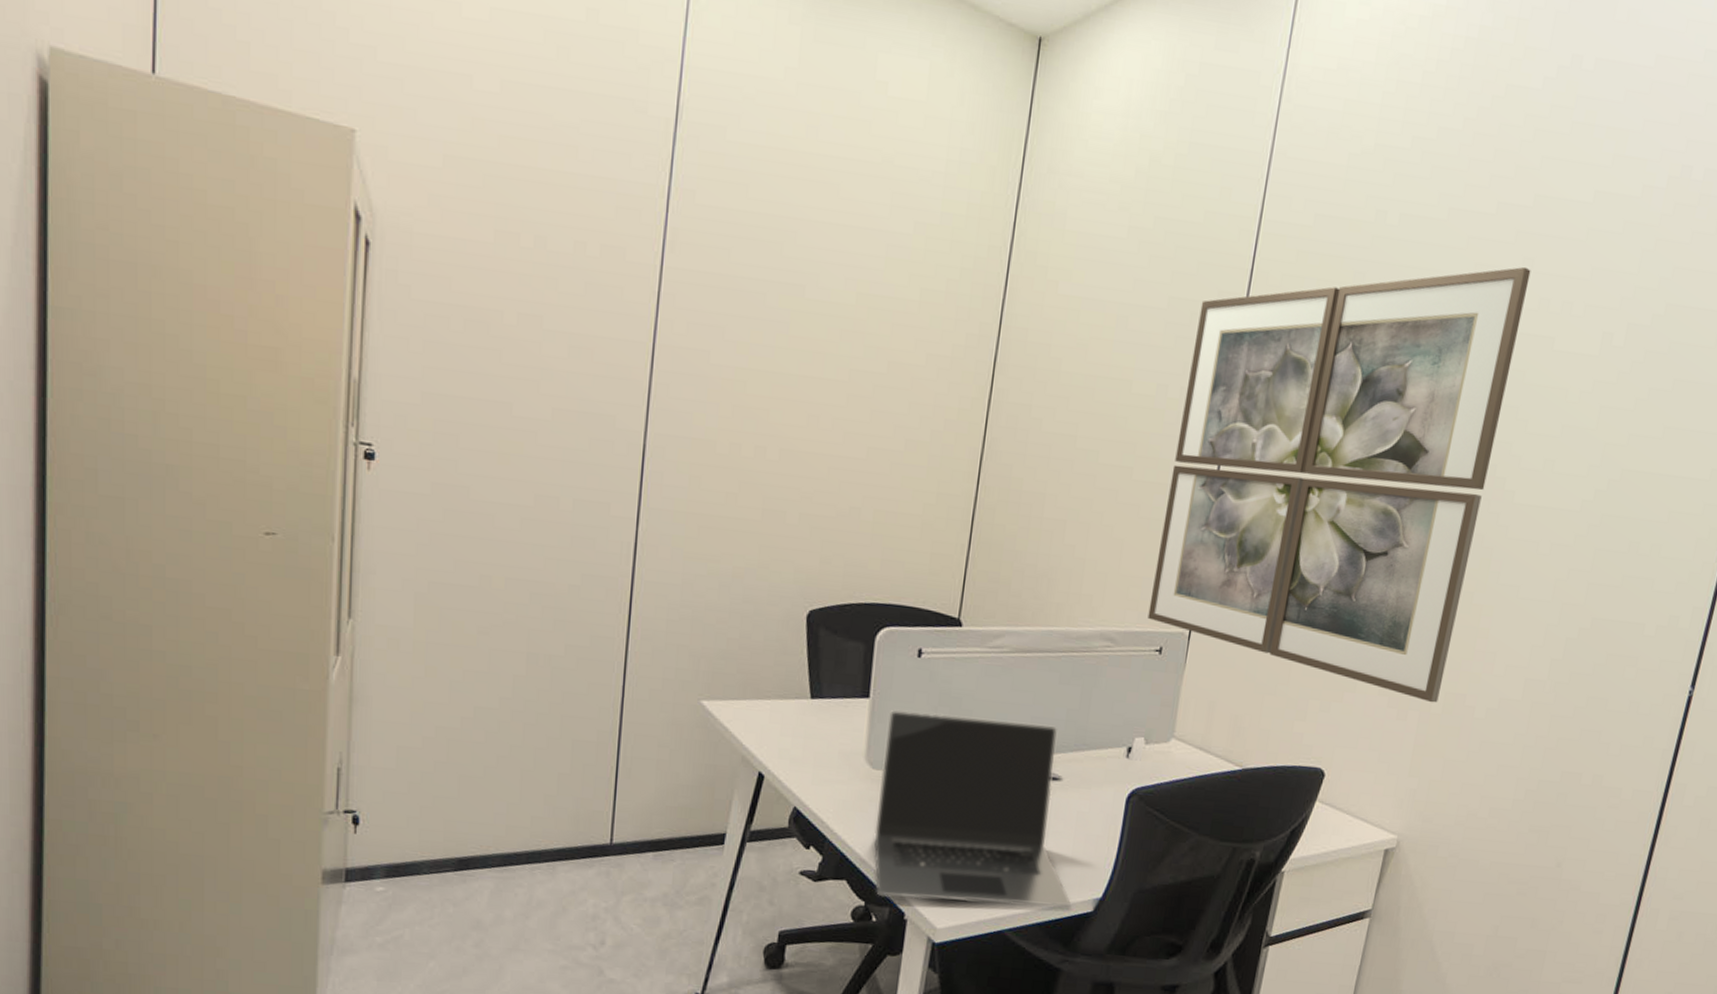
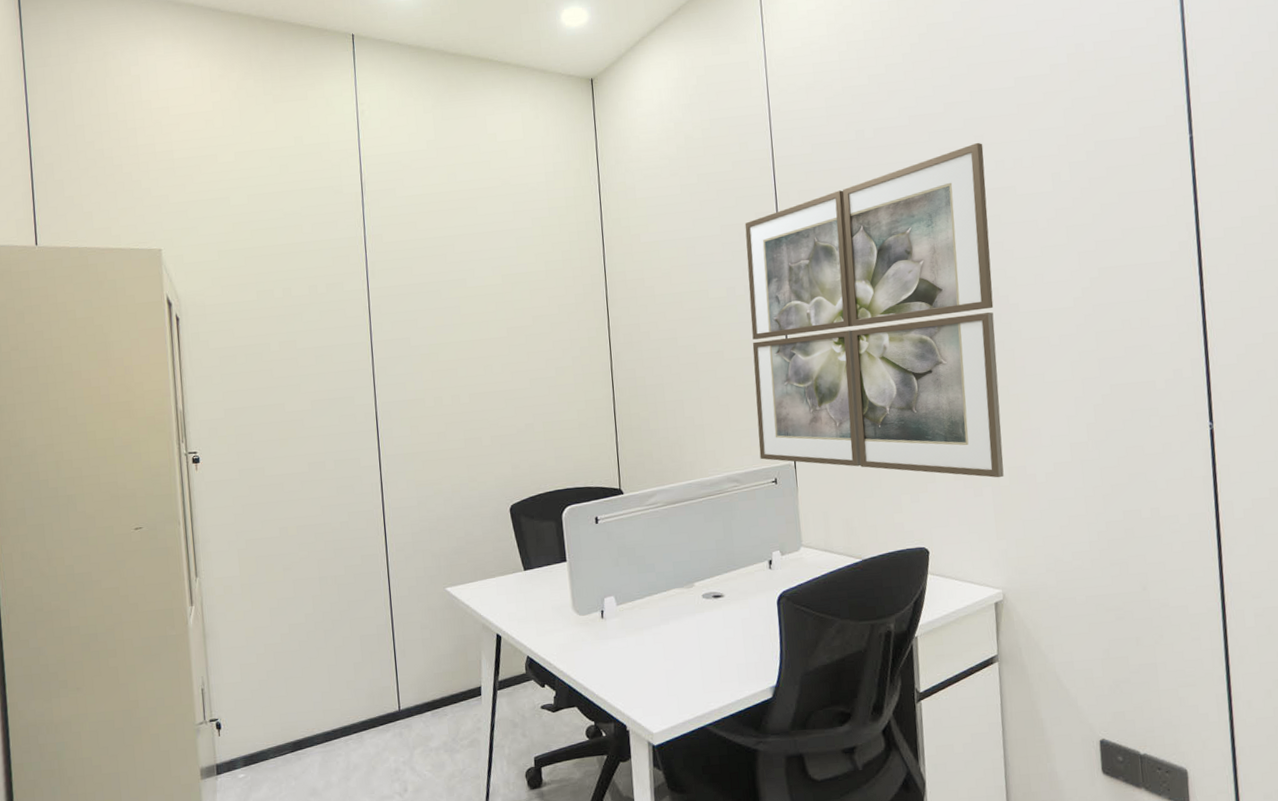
laptop: present [874,710,1071,907] -> none [584,555,753,715]

